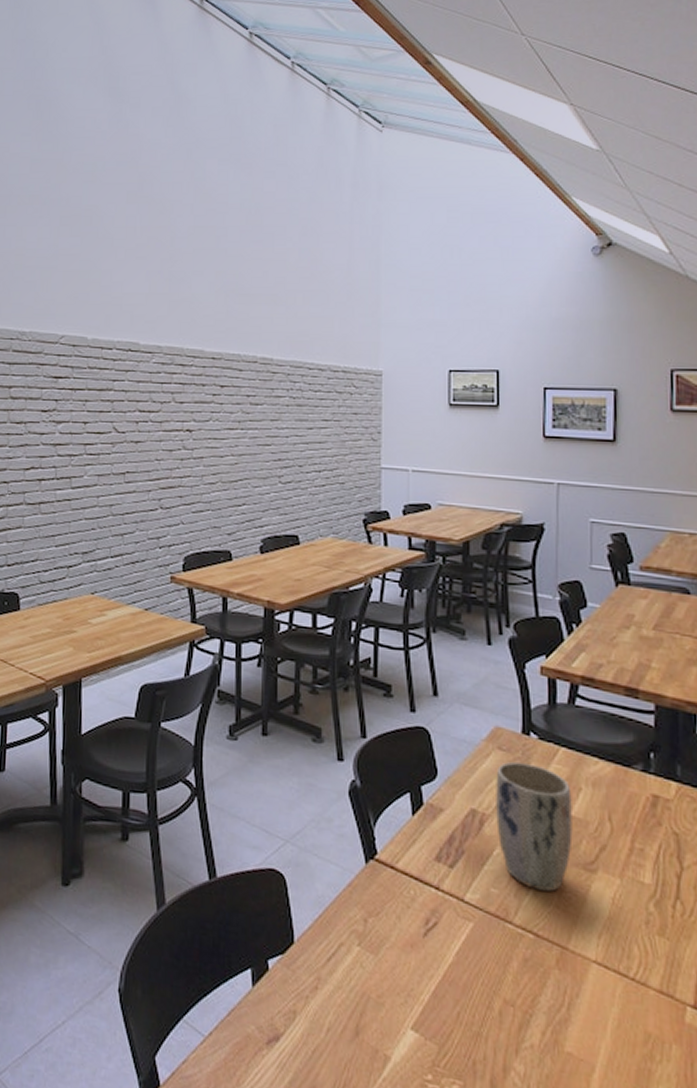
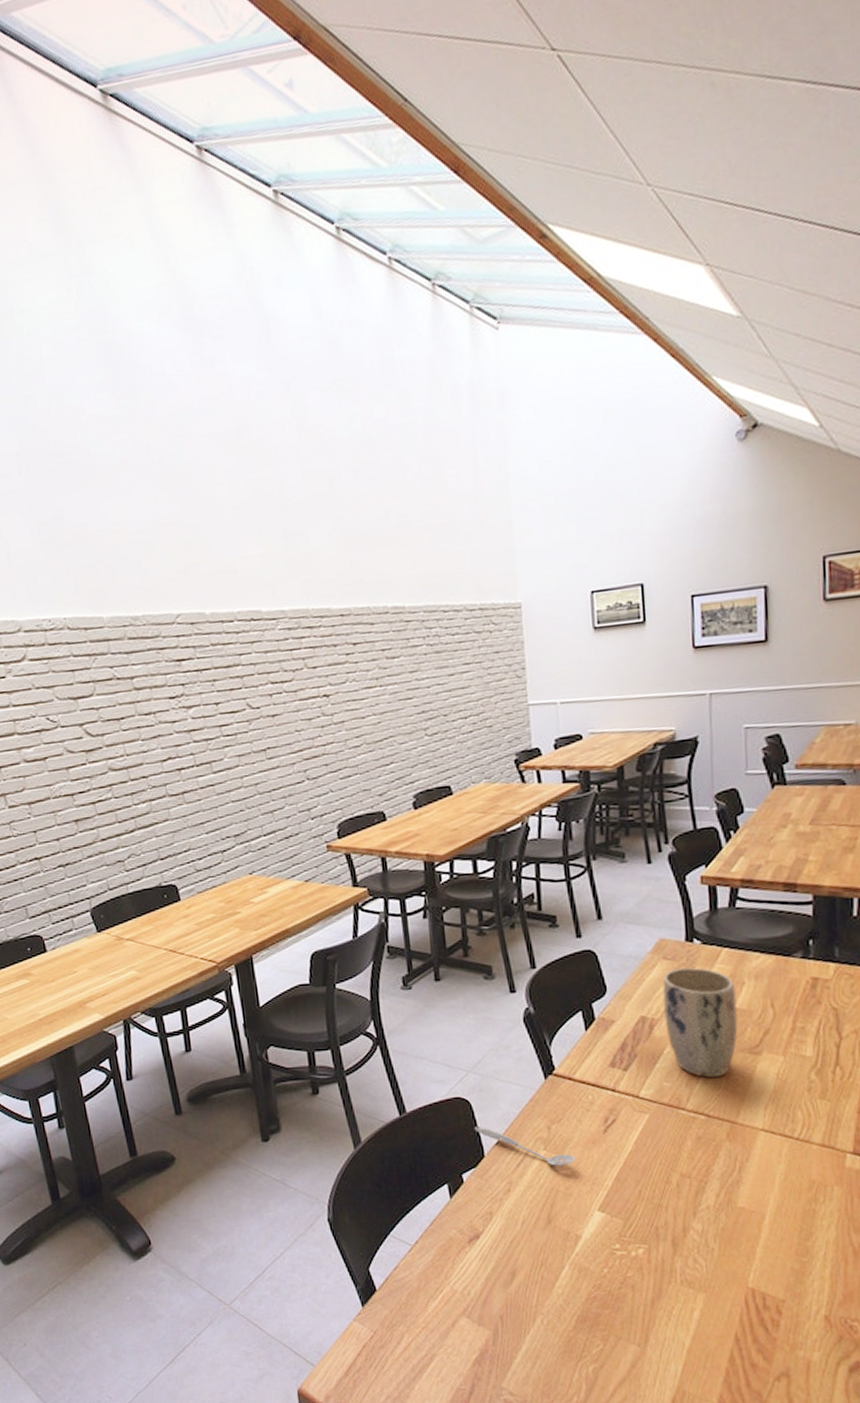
spoon: none [286,905,390,969] -> present [474,1125,575,1166]

